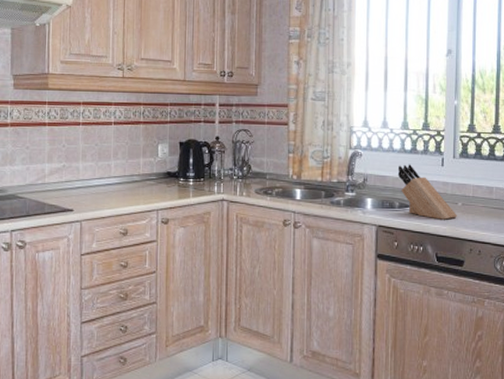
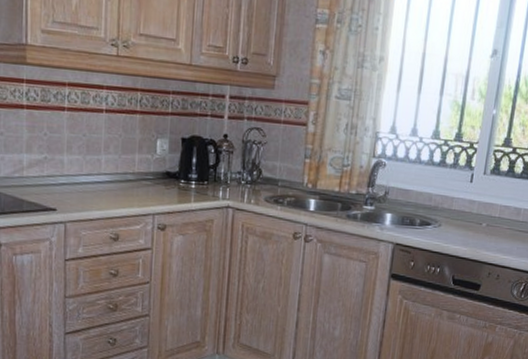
knife block: present [397,164,457,220] -> none [422,178,480,241]

